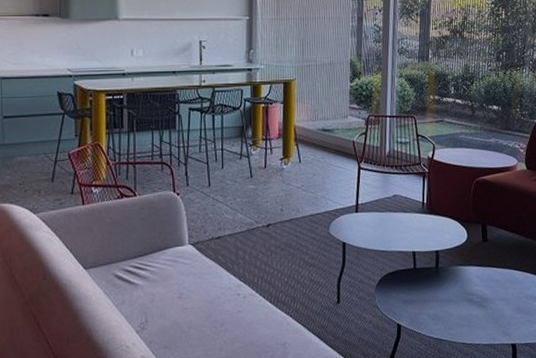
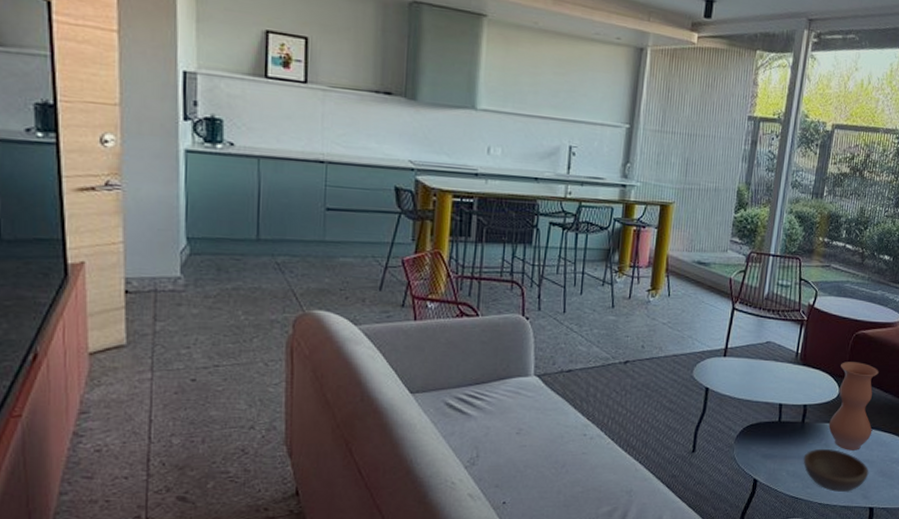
bowl: none [441,290,507,331] -> present [803,448,869,492]
vase: none [462,206,504,291] -> present [828,362,879,451]

